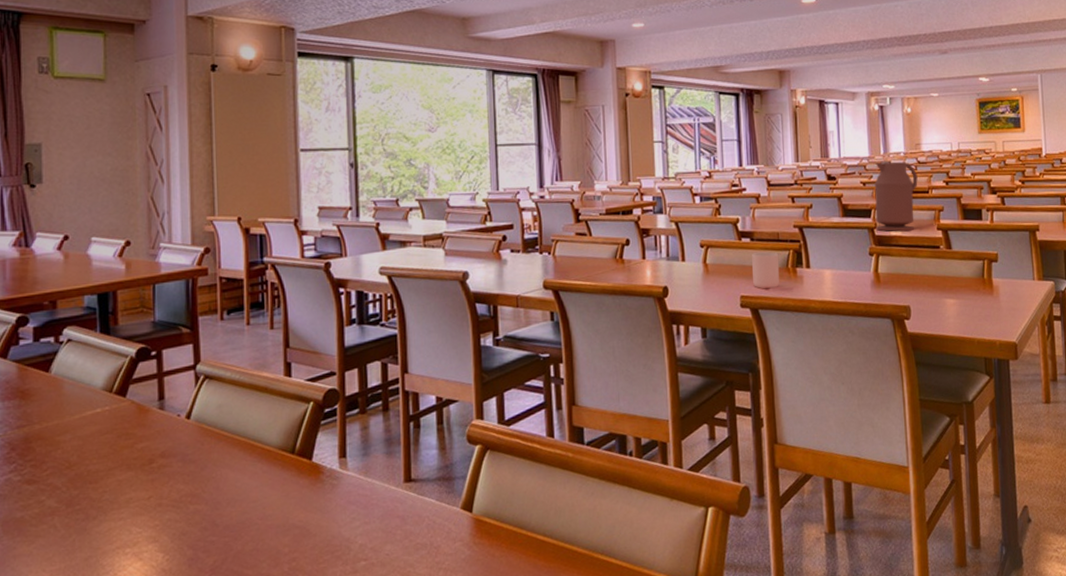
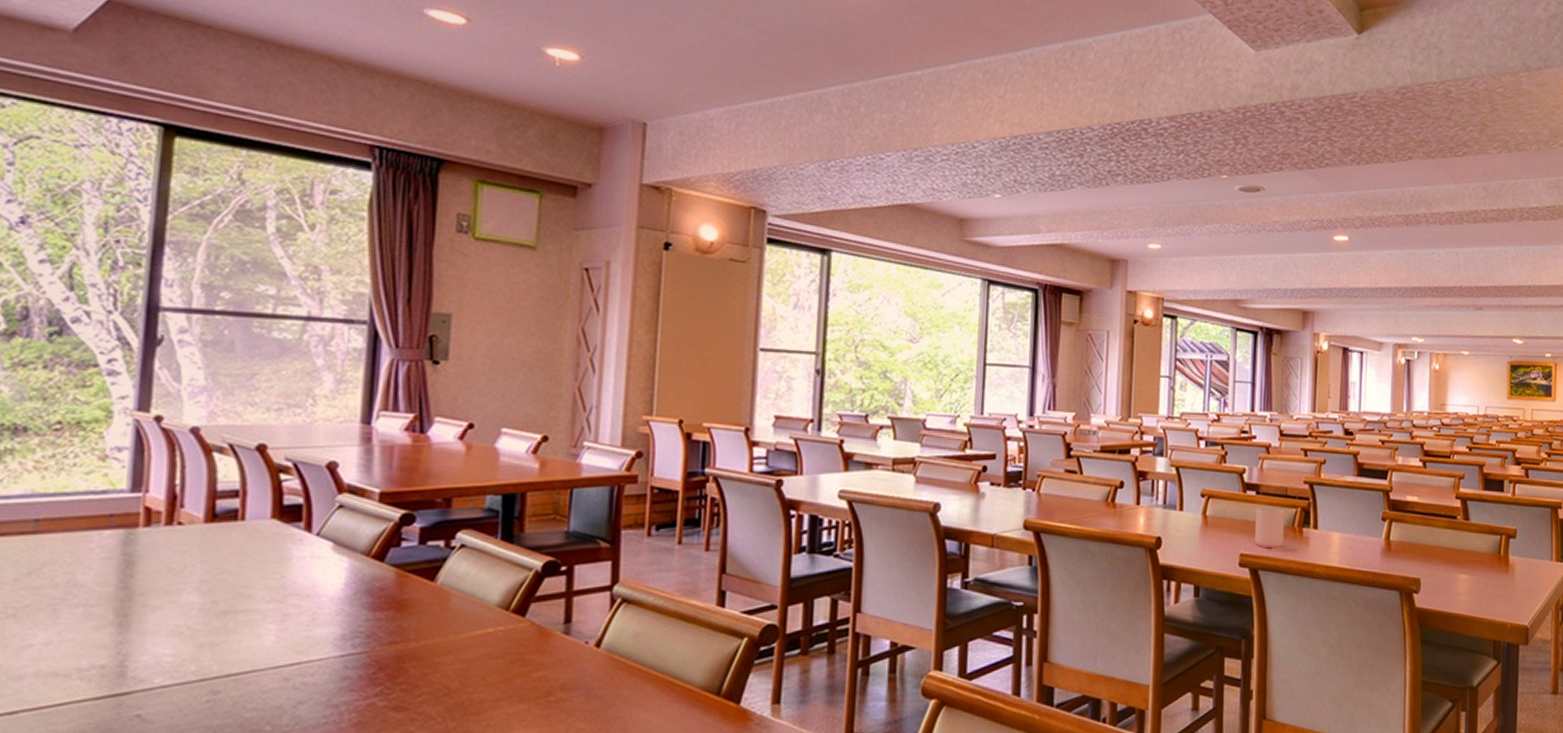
water jug: present [874,161,918,232] -> none [1391,420,1440,498]

